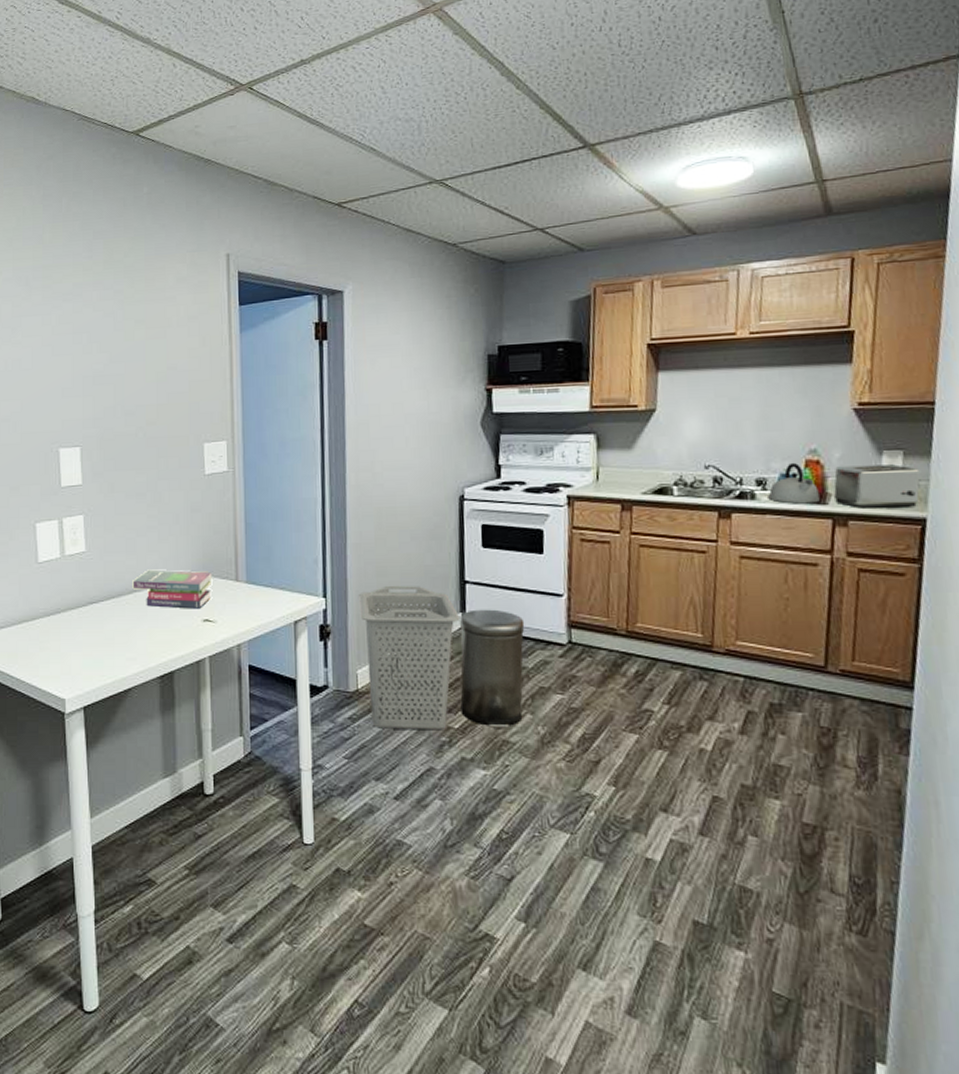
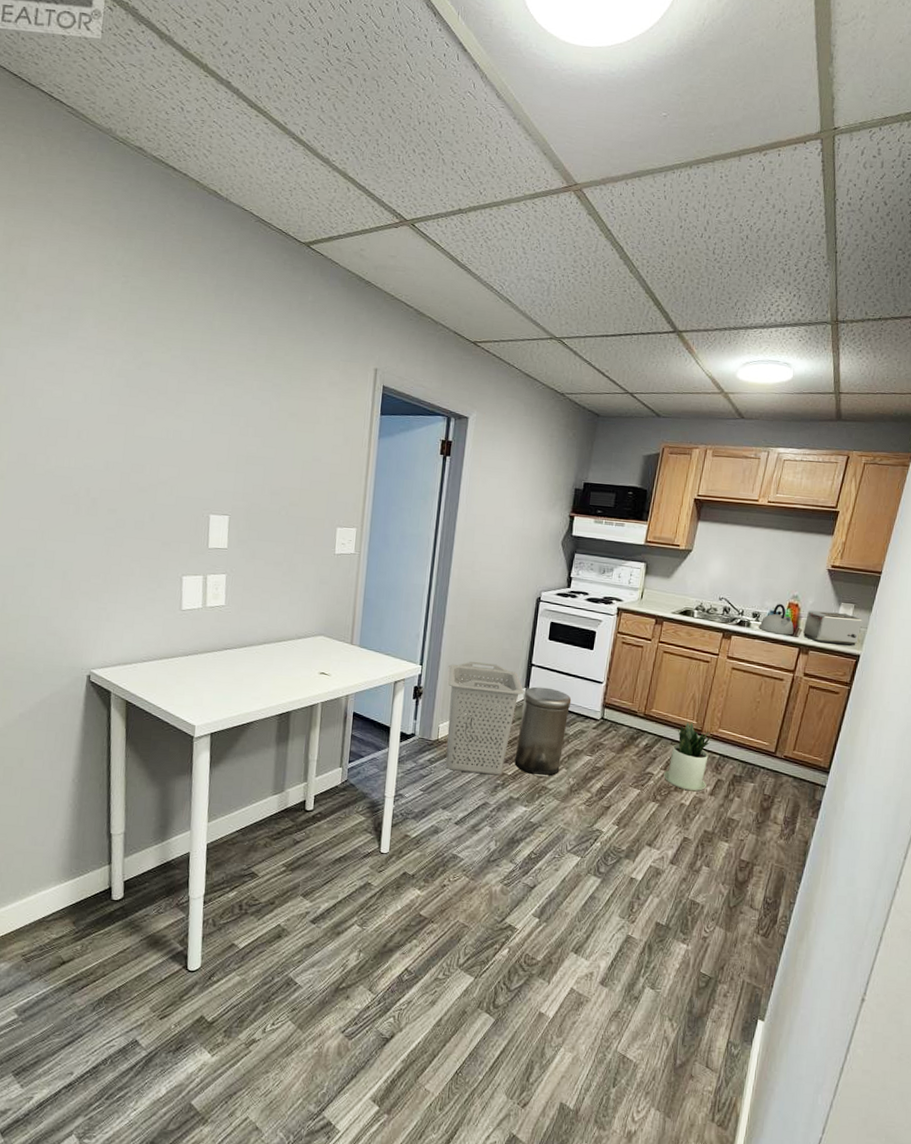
books: present [132,569,213,609] -> none [263,627,332,663]
planter: none [667,635,733,731] -> present [663,721,713,792]

